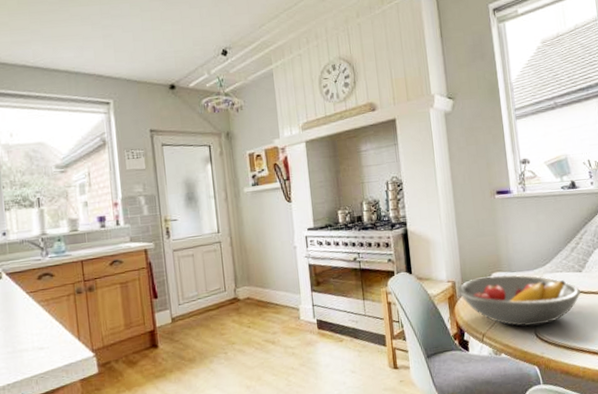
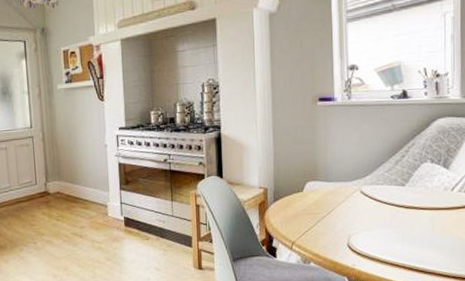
fruit bowl: present [458,274,581,327] -> none [270,184,402,238]

